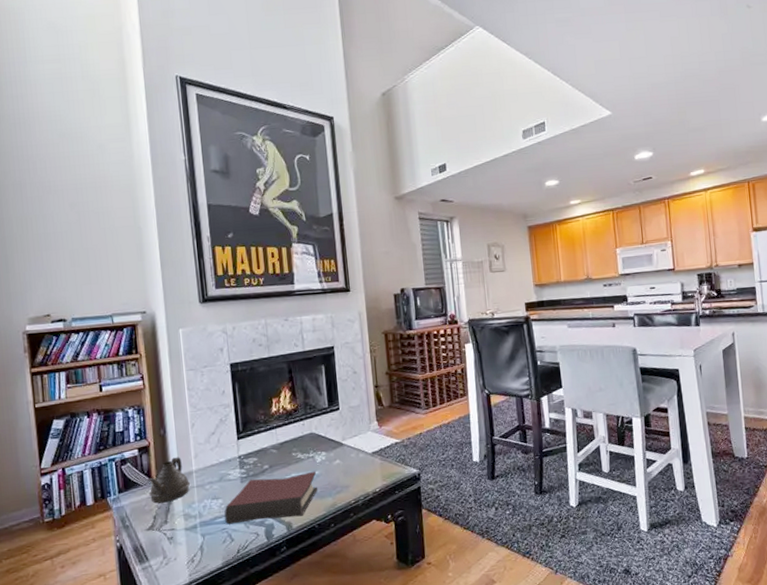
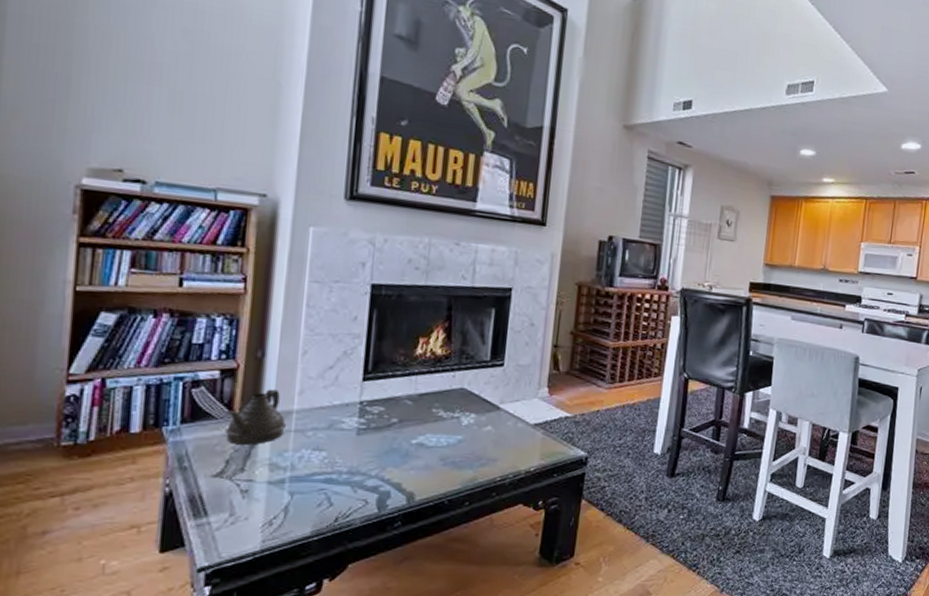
hardback book: present [224,471,318,525] -> none [326,432,460,487]

